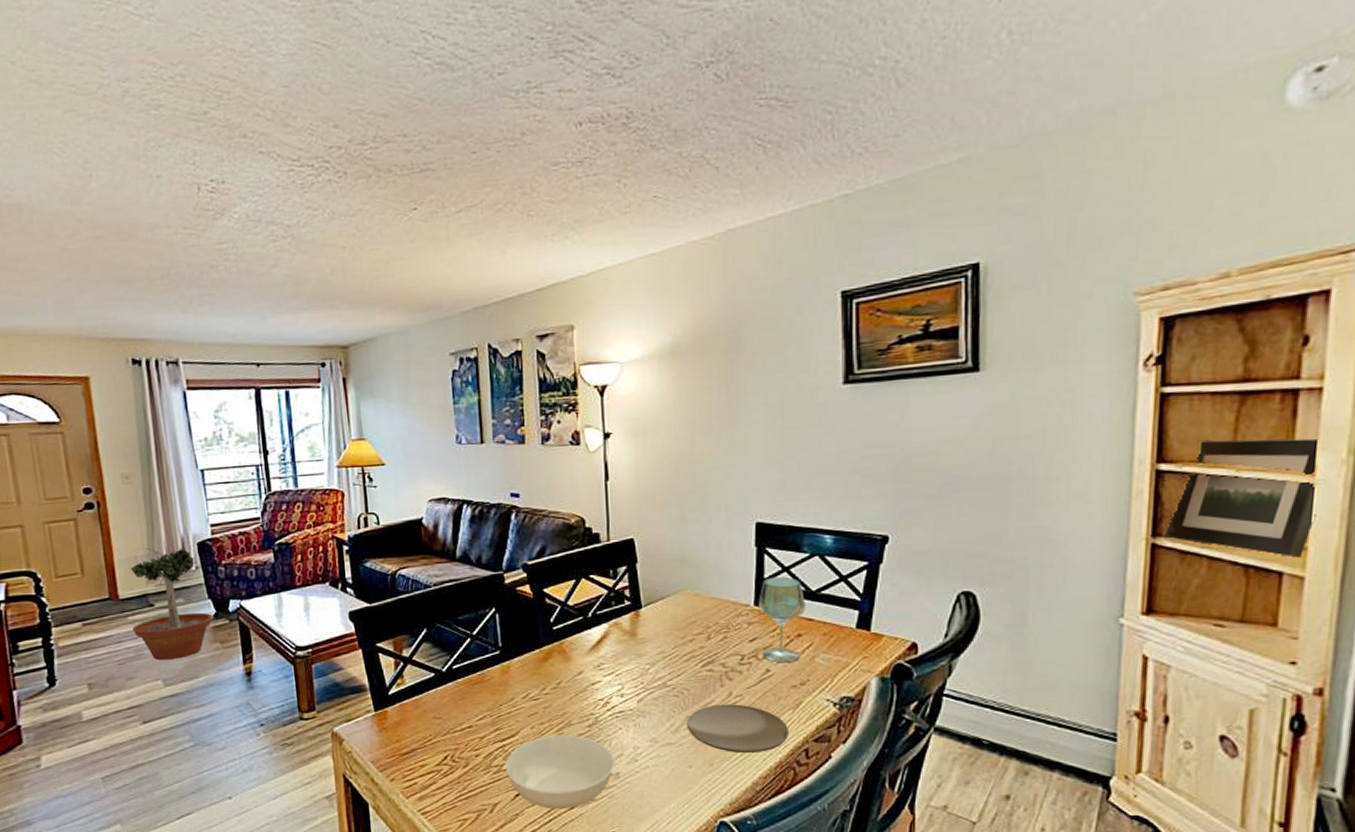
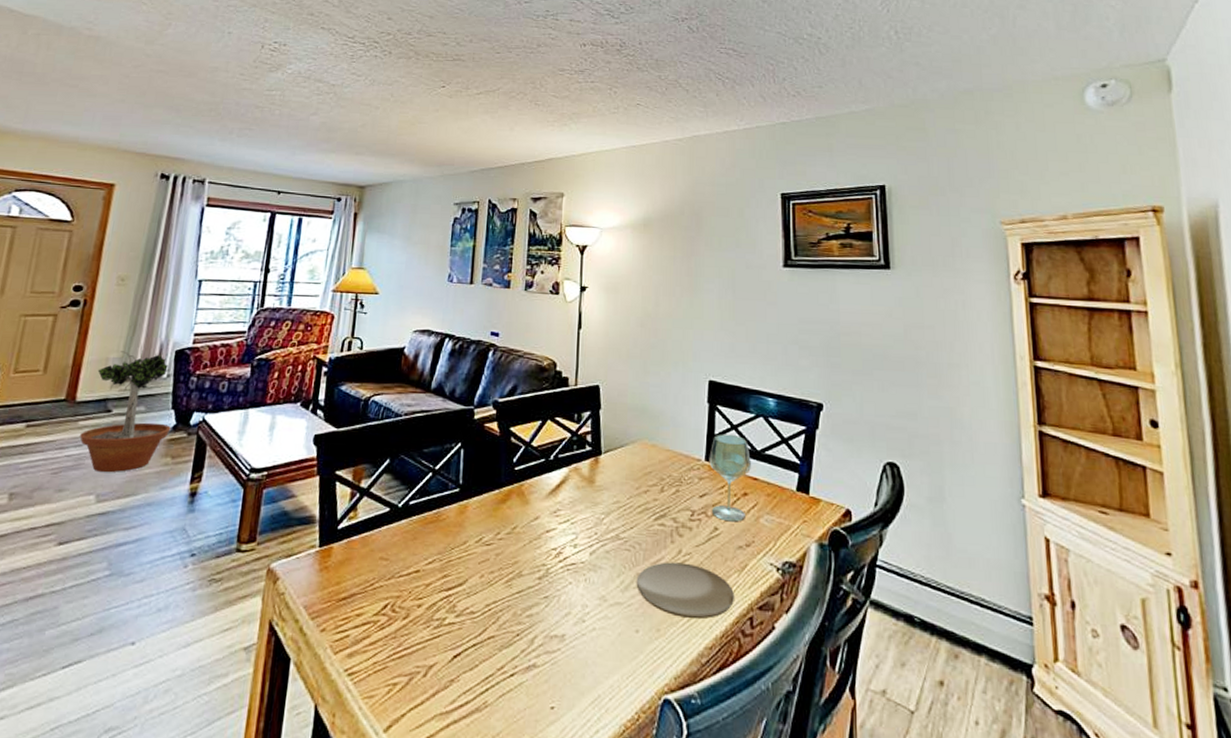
bowl: present [505,735,615,810] -> none [447,586,562,677]
picture frame: present [1164,438,1317,558] -> none [1047,345,1162,454]

